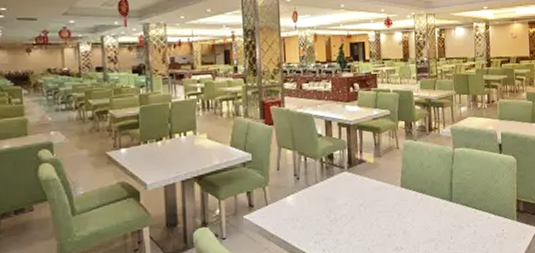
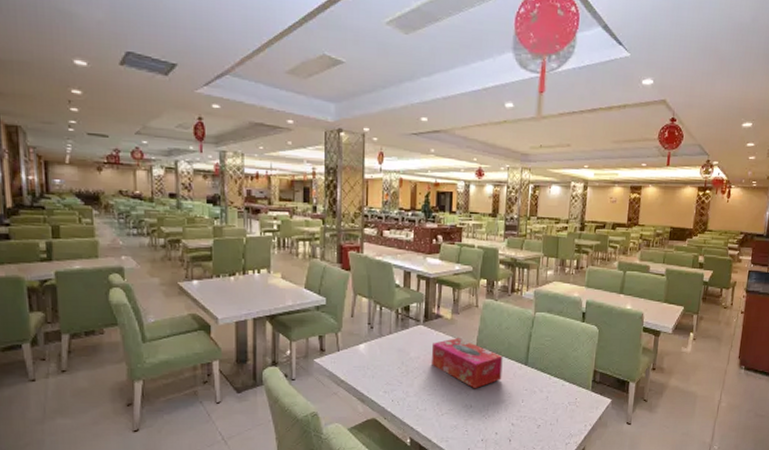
tissue box: none [358,181,429,231] -> present [432,338,503,389]

